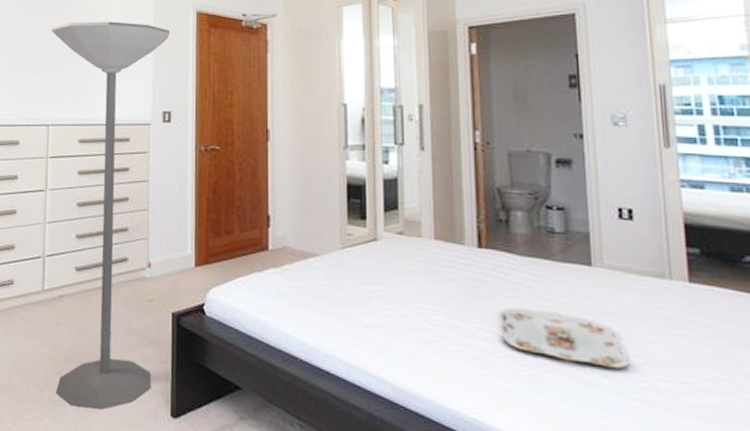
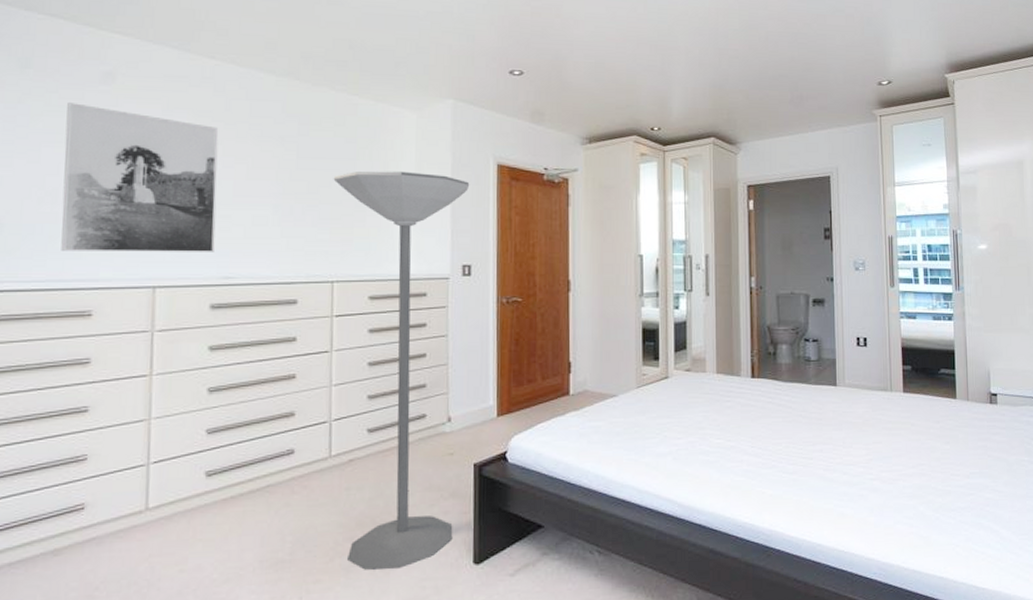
serving tray: present [502,307,630,369] -> none [769,425,862,466]

